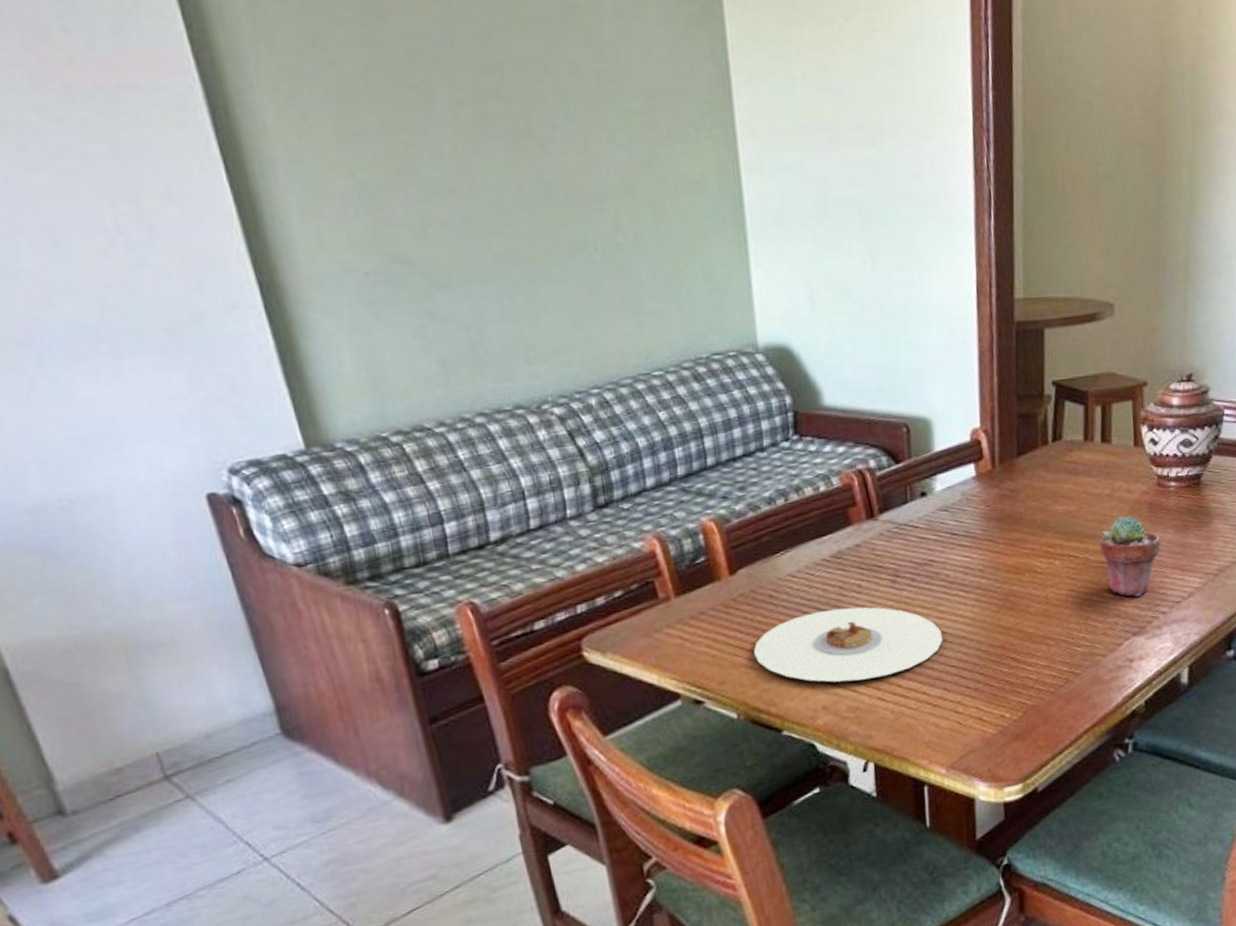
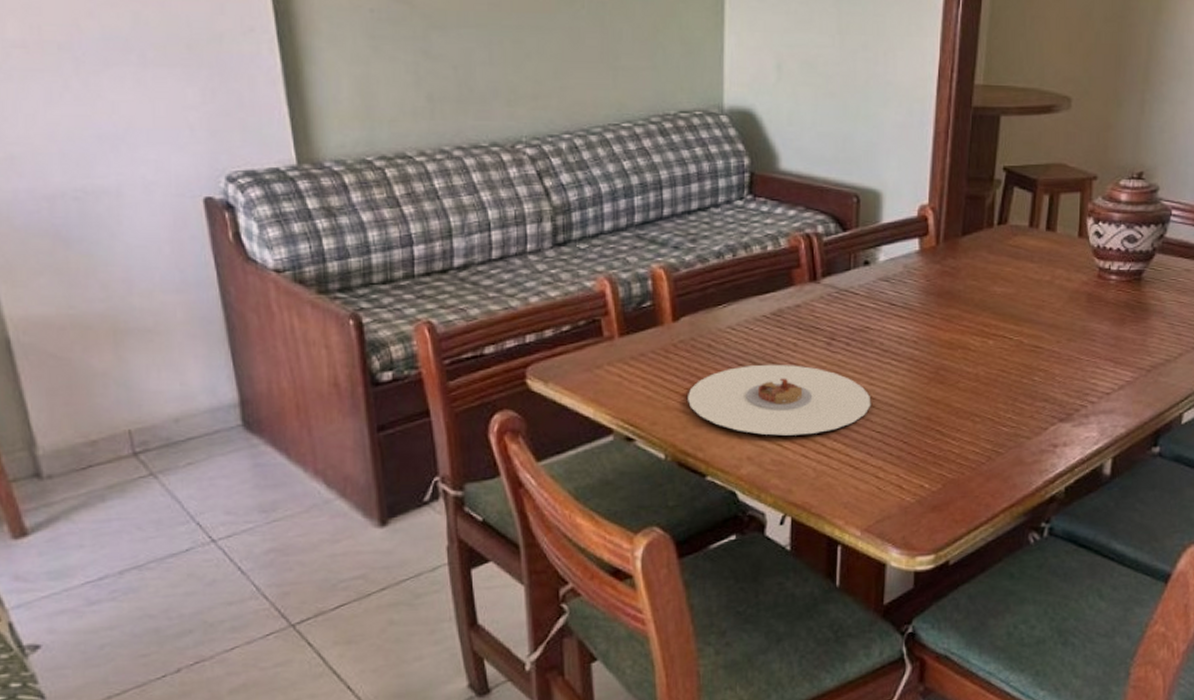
potted succulent: present [1099,516,1161,597] -> none [1034,304,1096,384]

